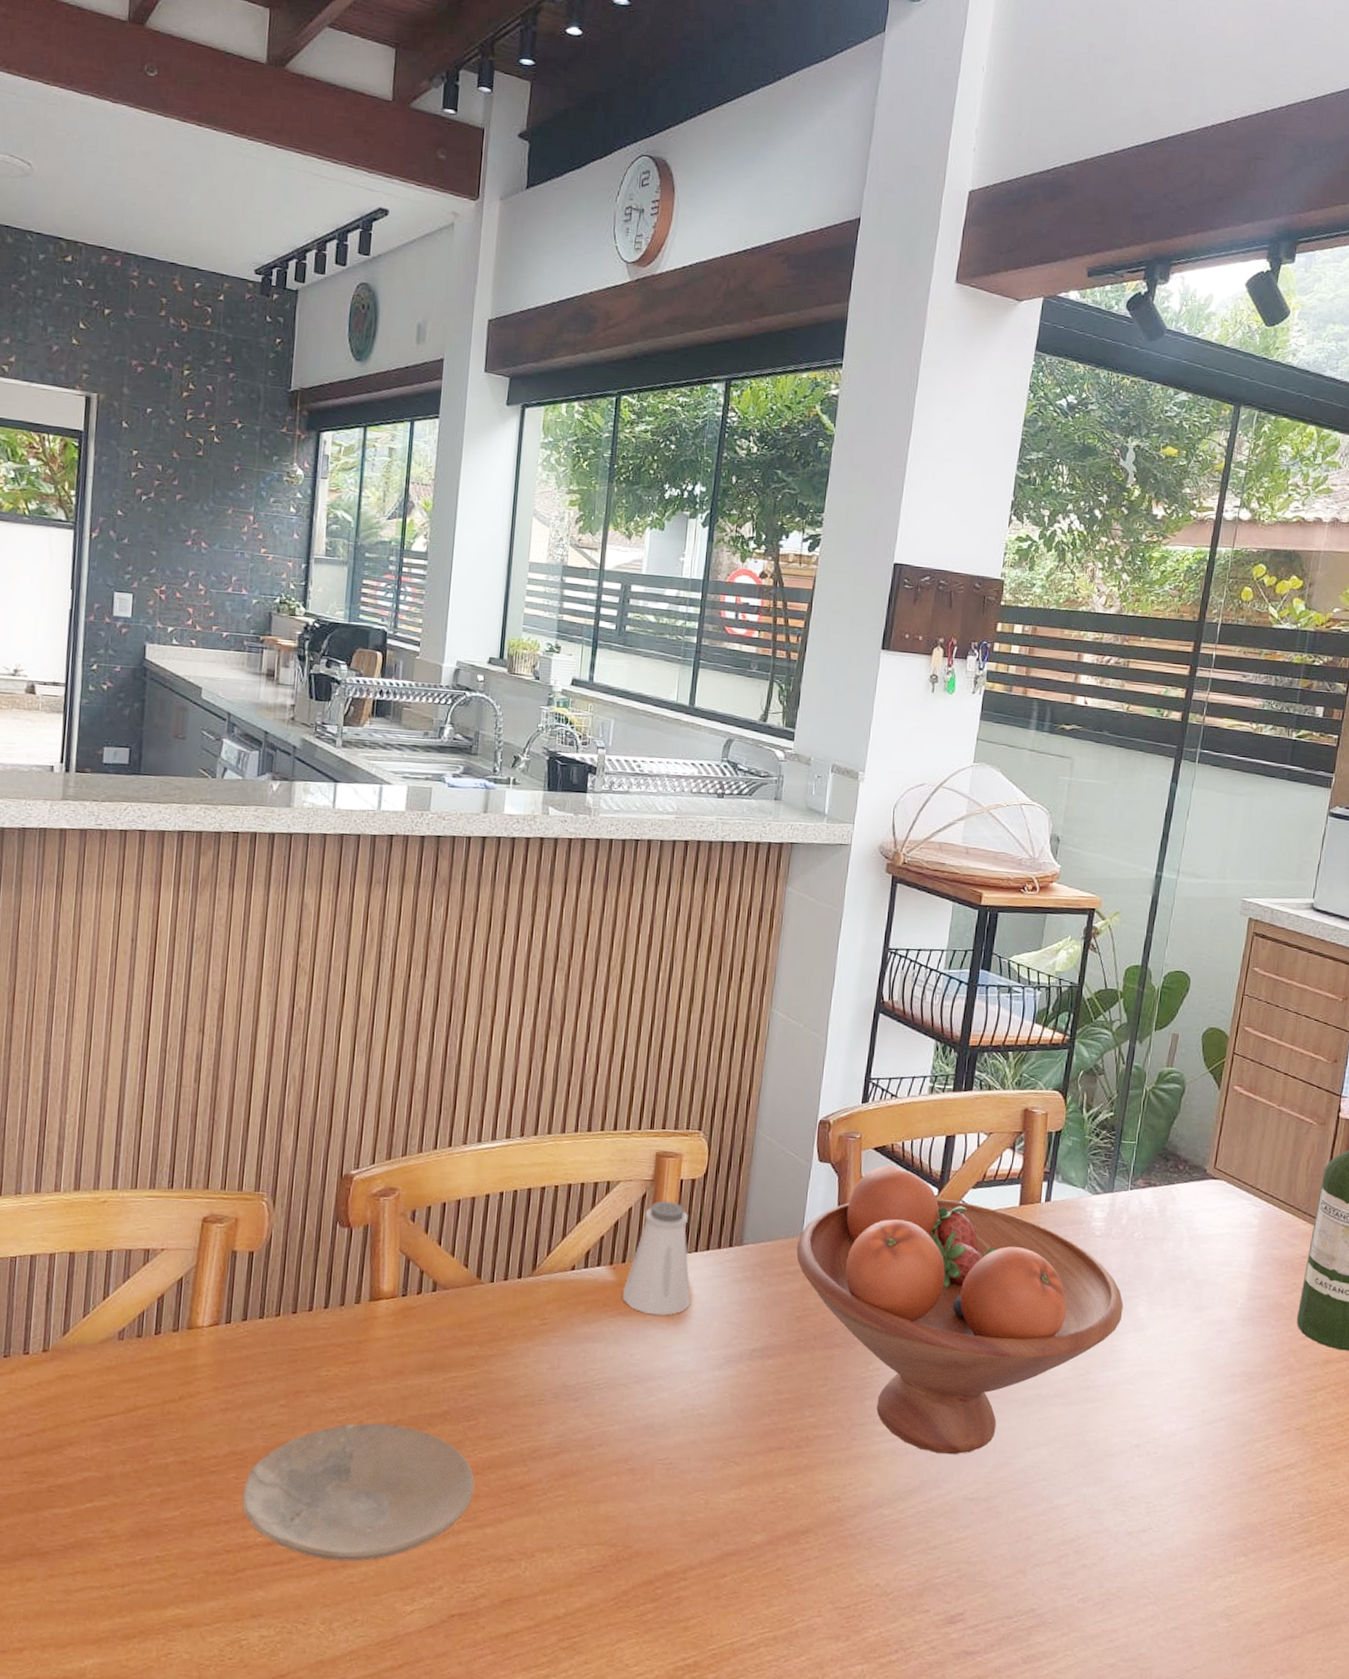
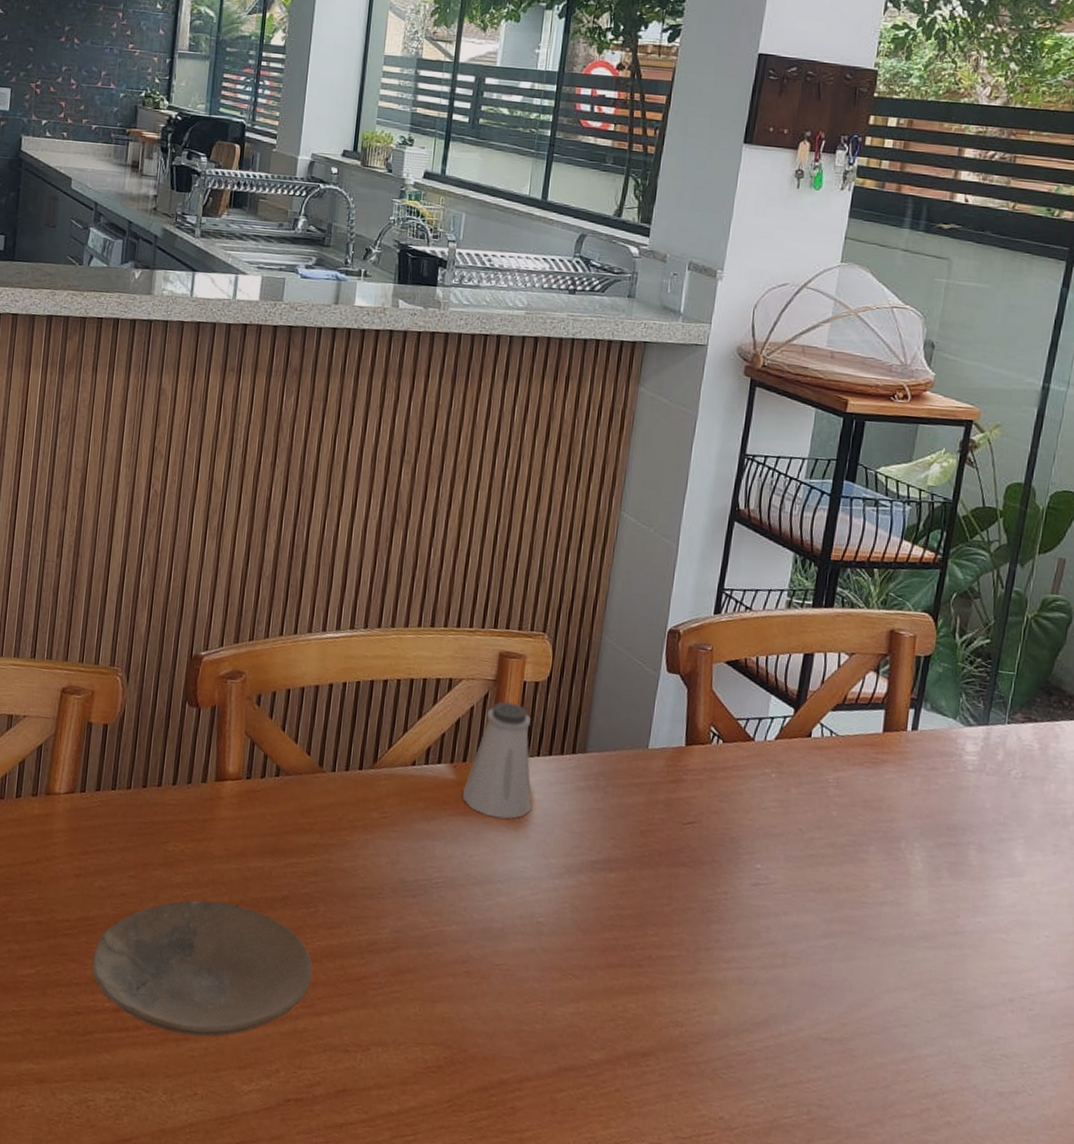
fruit bowl: present [796,1165,1124,1455] -> none [641,680,998,991]

